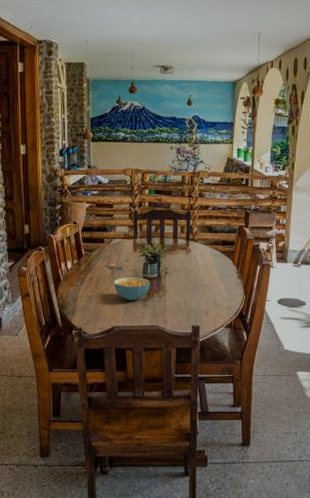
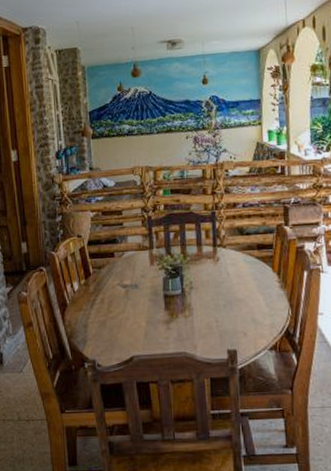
cereal bowl: present [113,277,150,301] -> none [129,295,173,324]

